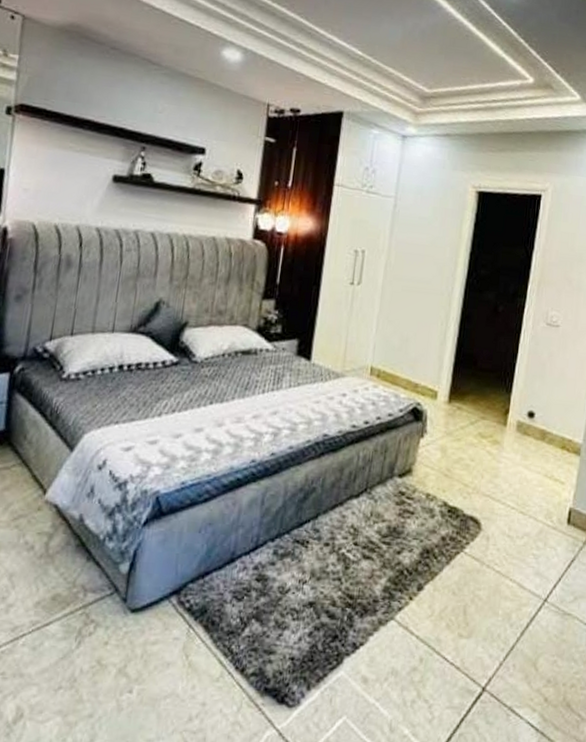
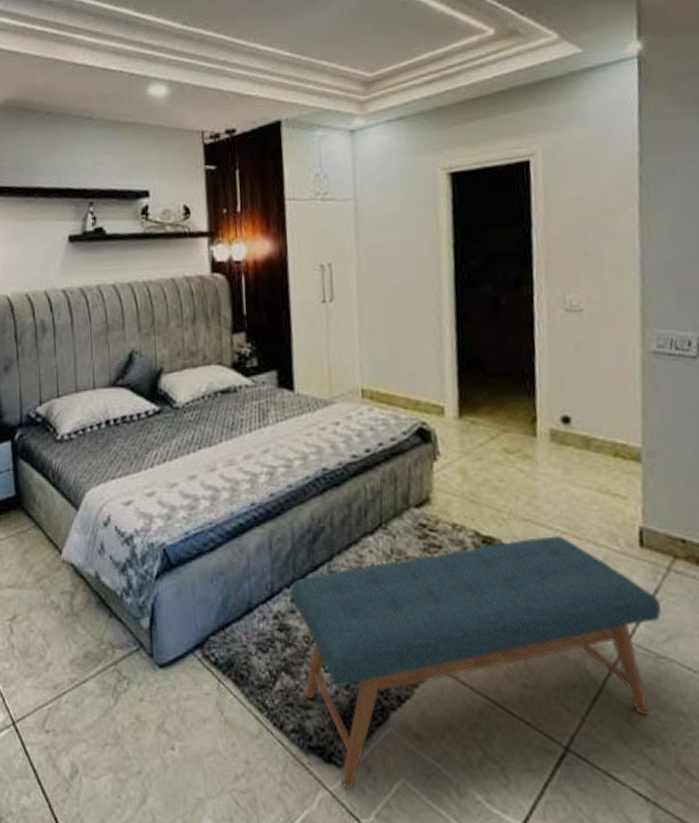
bench: none [269,510,574,727] -> present [290,536,661,789]

